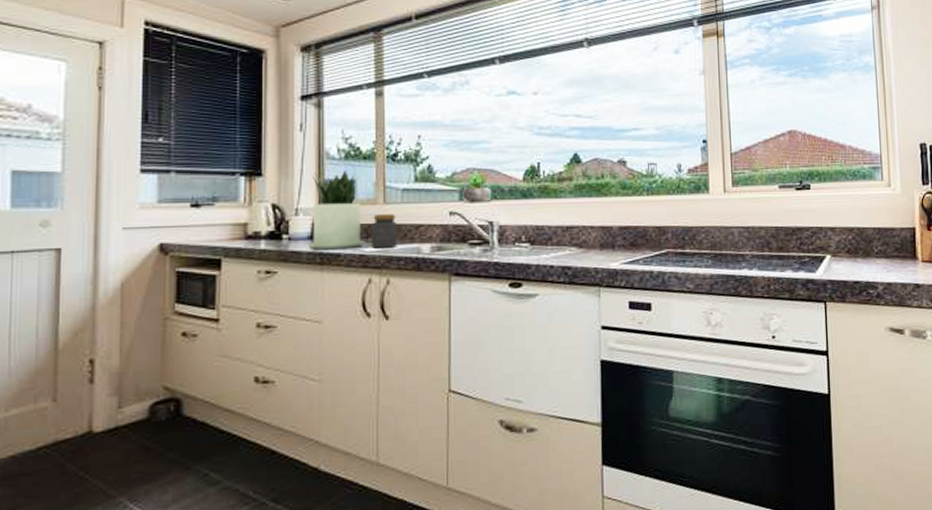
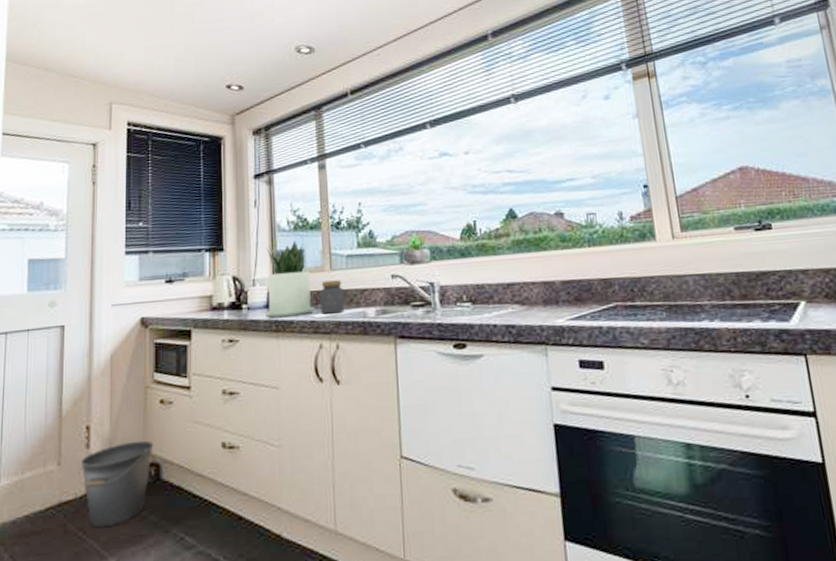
bucket: none [78,374,174,467] -> present [77,440,154,528]

